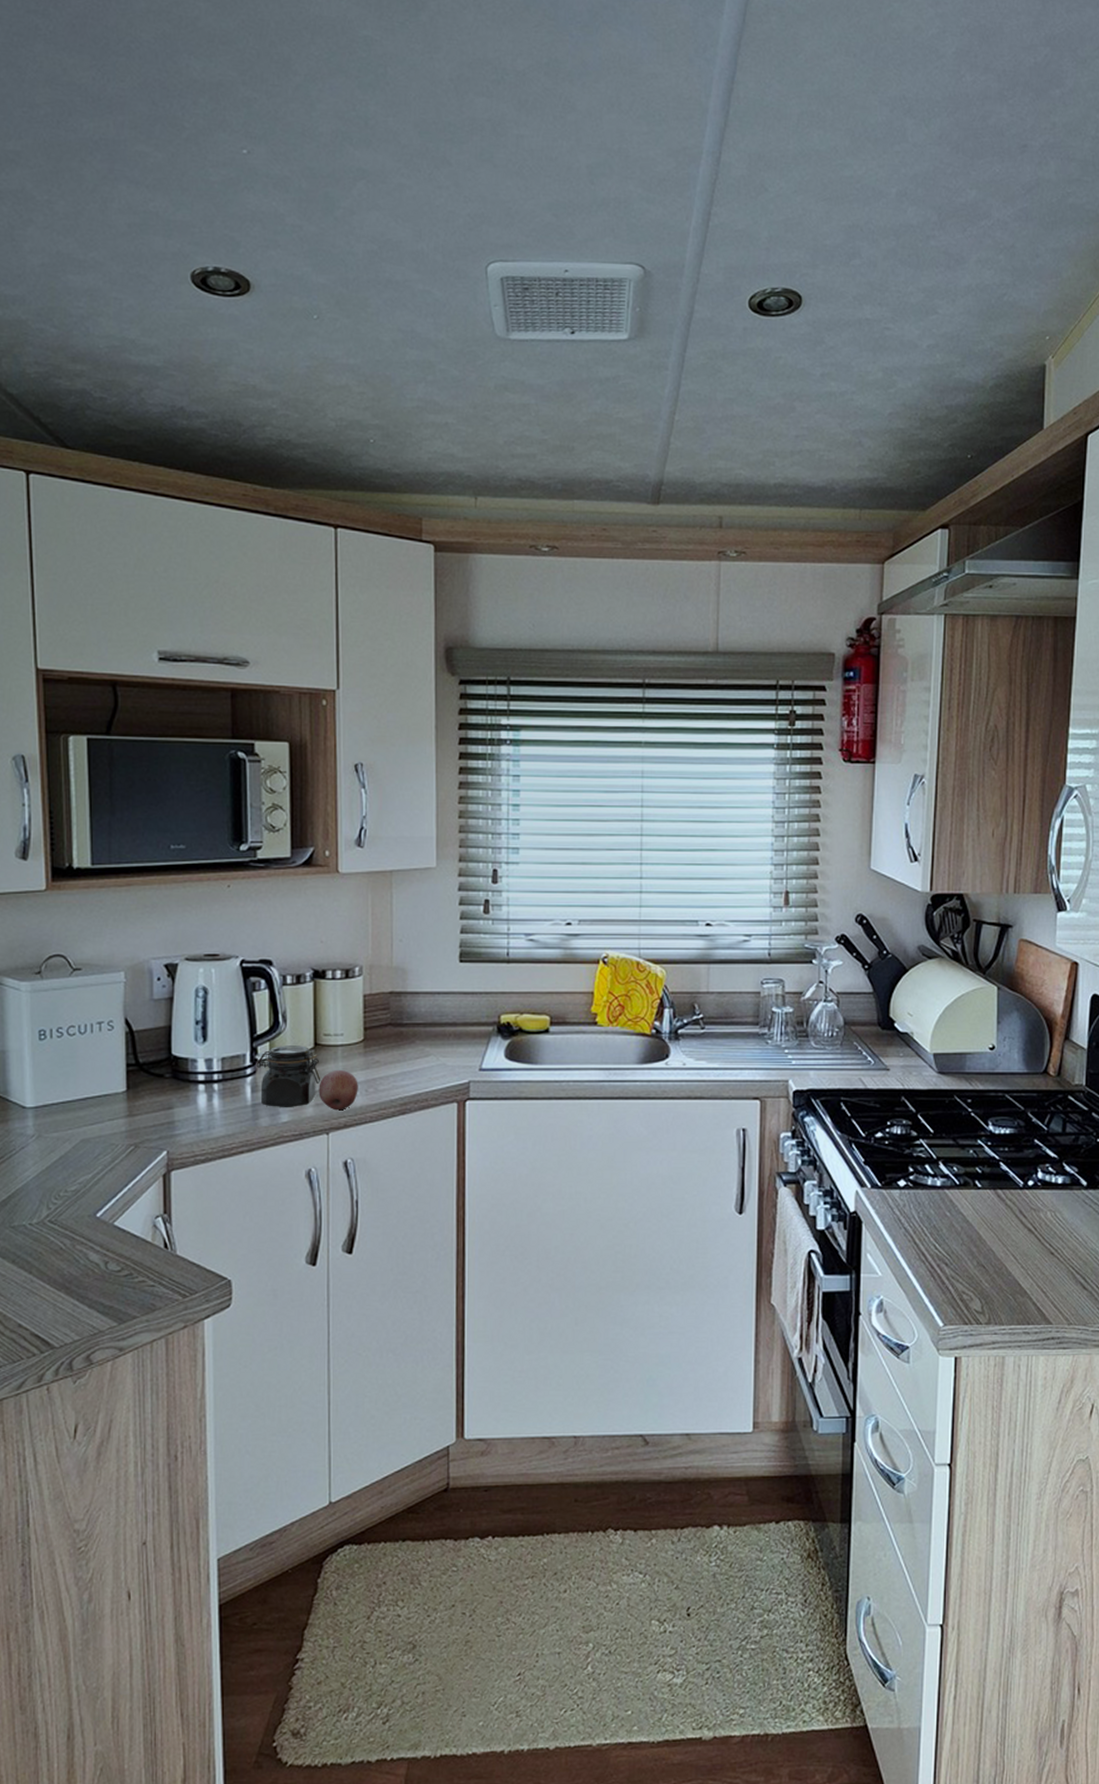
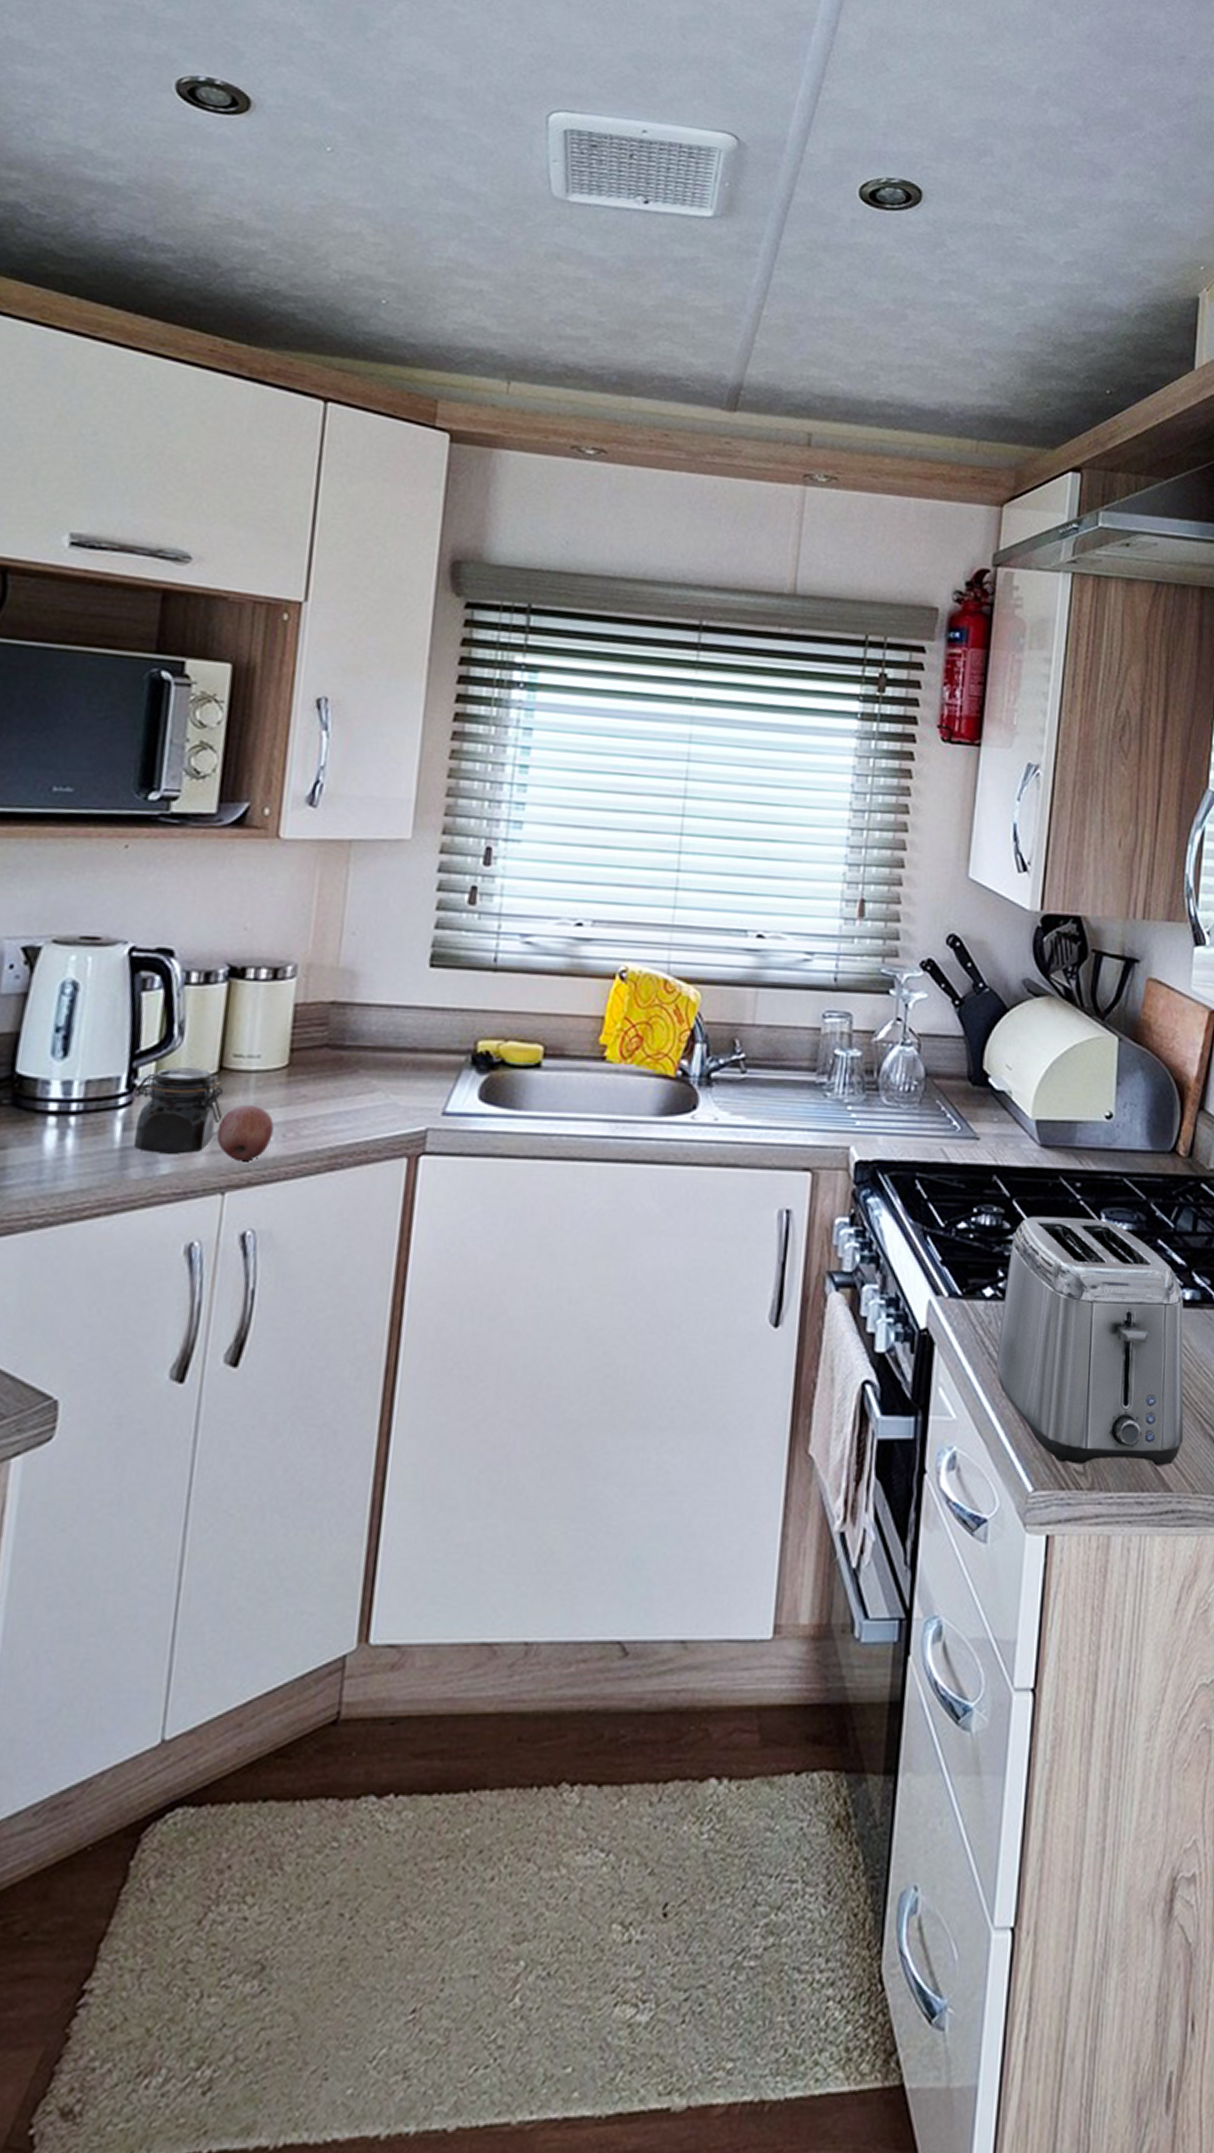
toaster: none [910,1125,1060,1306] -> present [995,1216,1184,1466]

